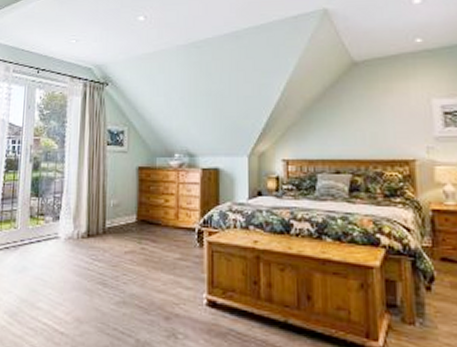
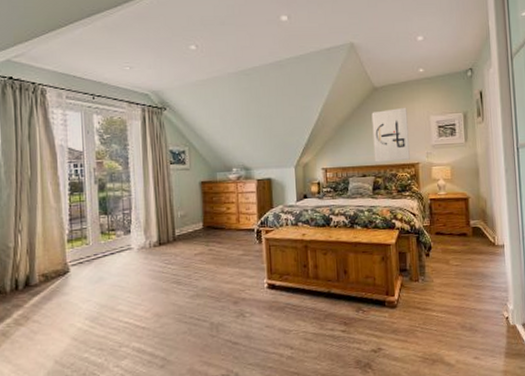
wall art: none [349,86,402,156] -> present [371,107,410,162]

